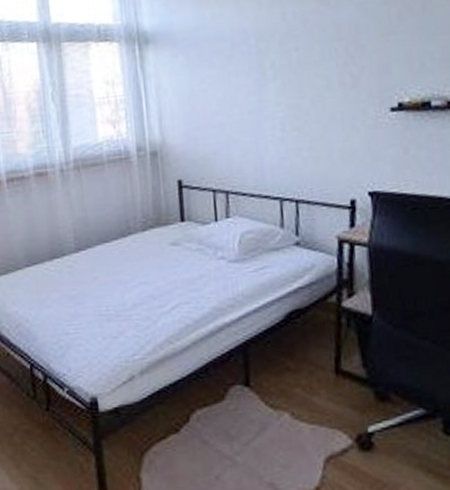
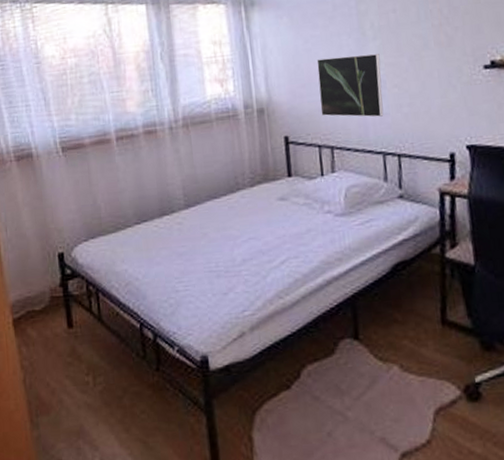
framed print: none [213,94,282,162] -> present [316,53,384,117]

